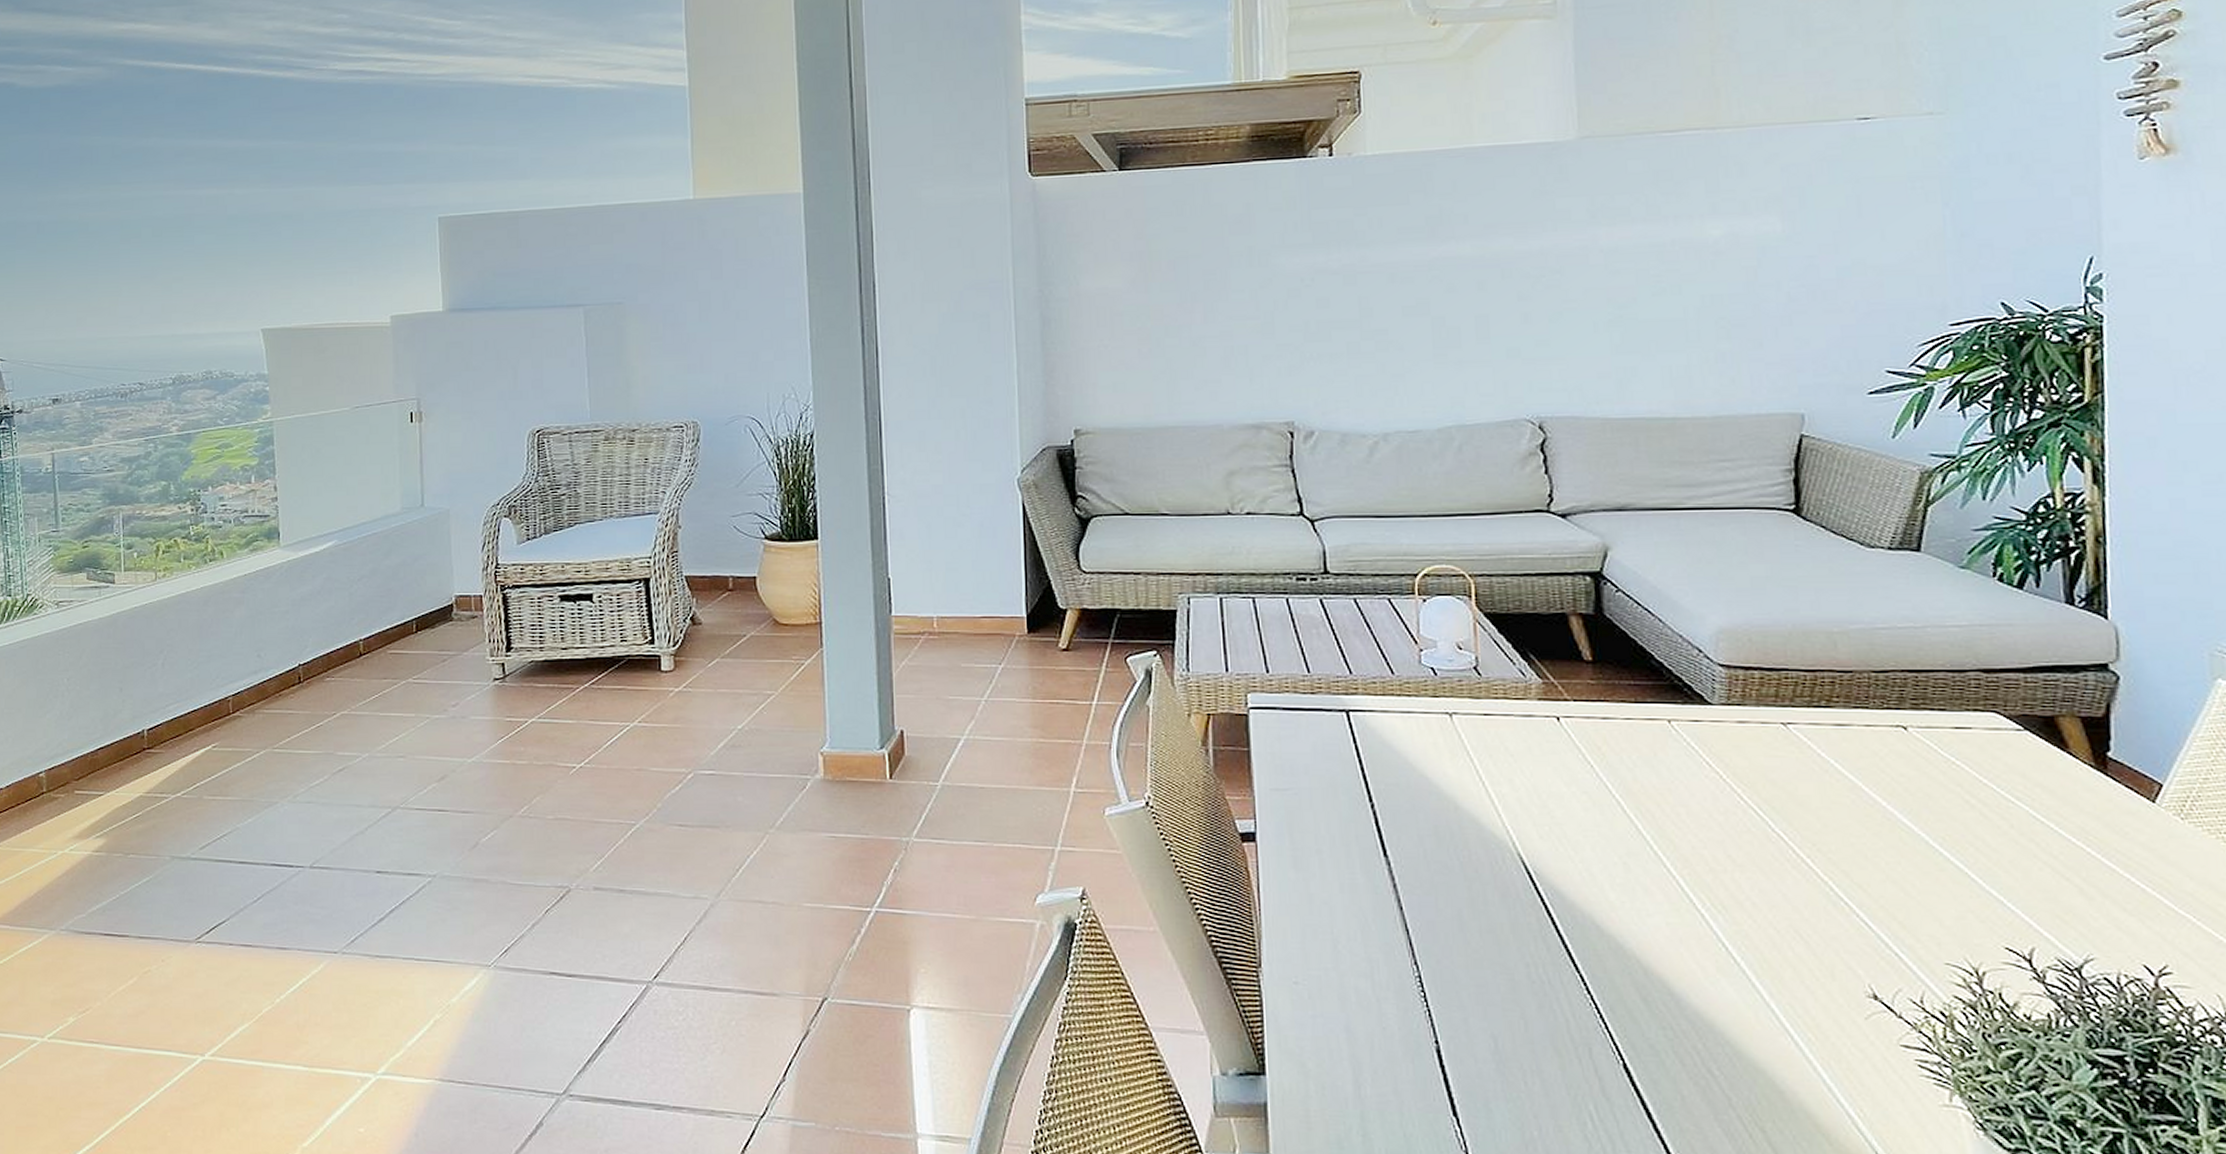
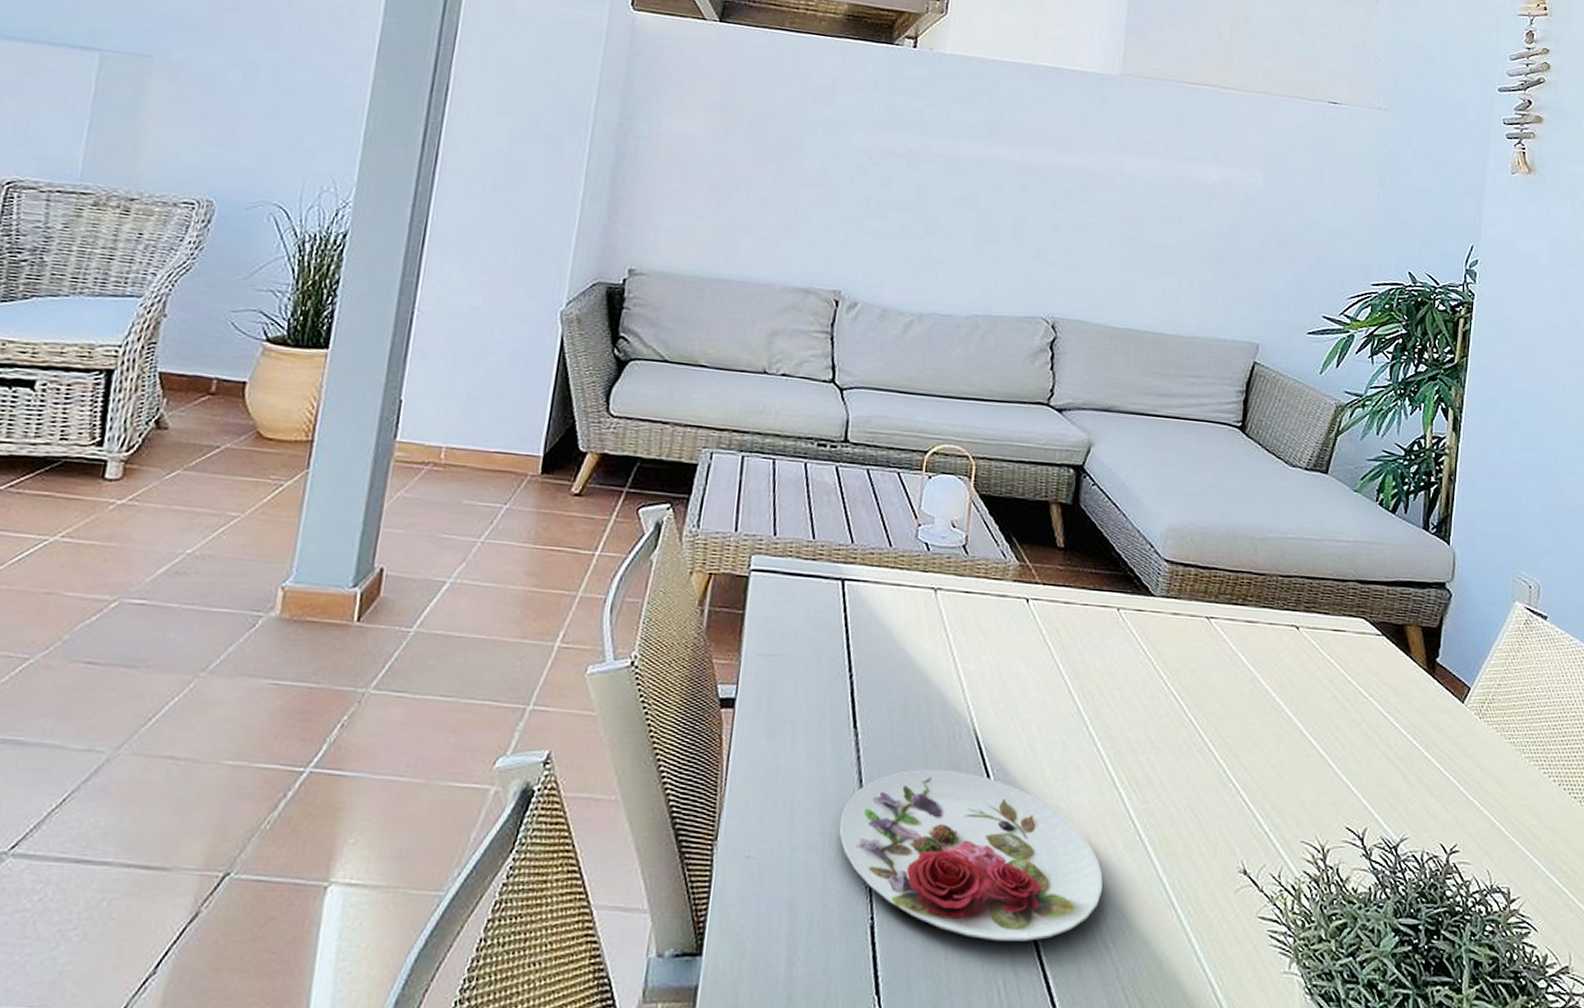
plate: none [1385,894,1698,1067] -> present [839,768,1104,941]

